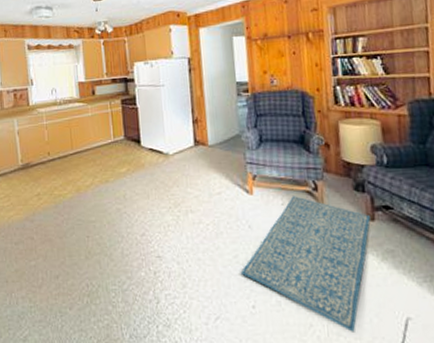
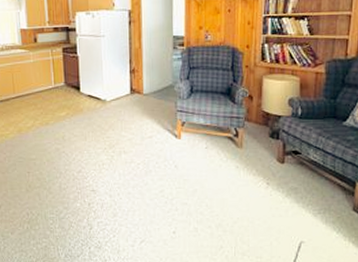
rug: present [240,196,370,332] -> none [164,141,281,253]

